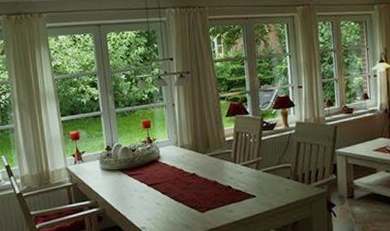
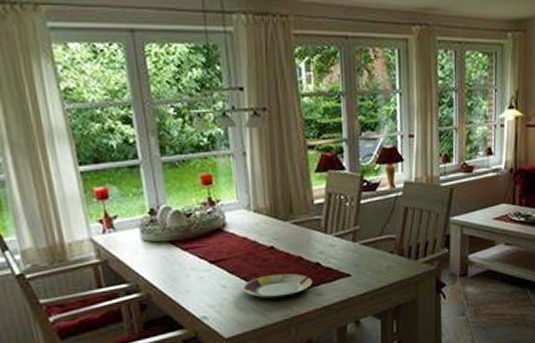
plate: none [171,194,225,214] -> present [242,273,312,299]

